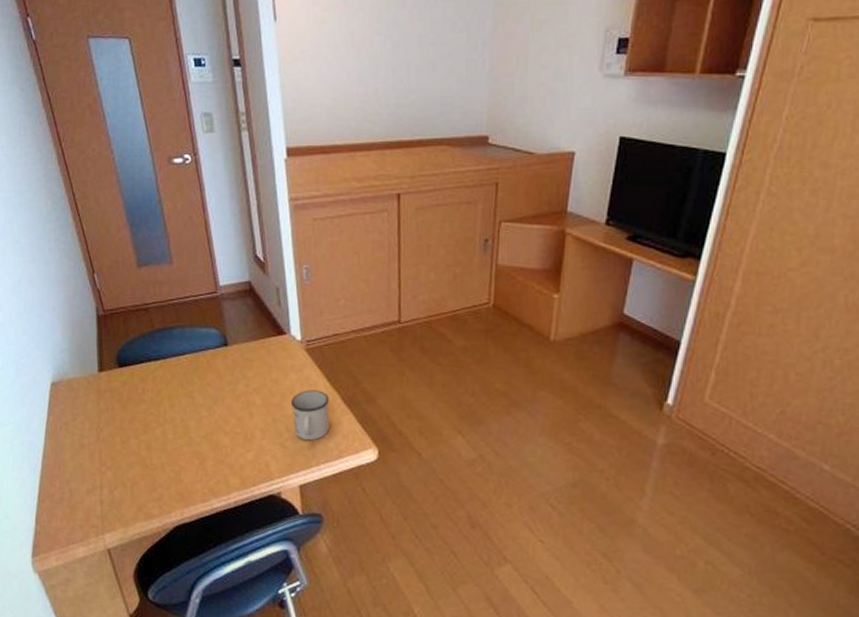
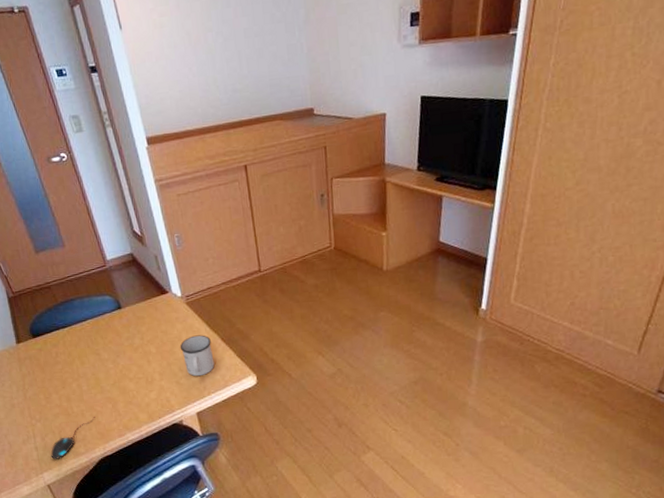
mouse: none [117,473,177,521] -> present [51,417,95,461]

